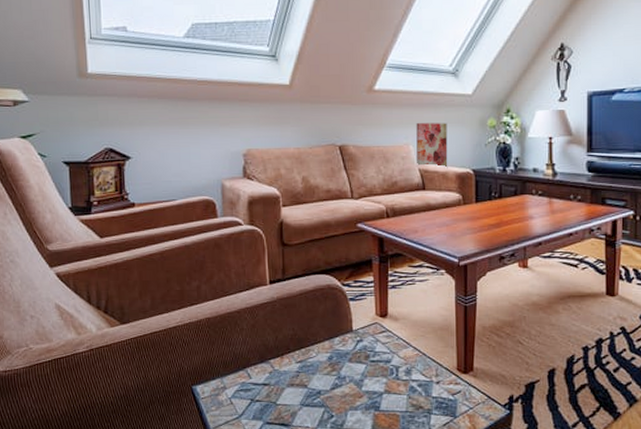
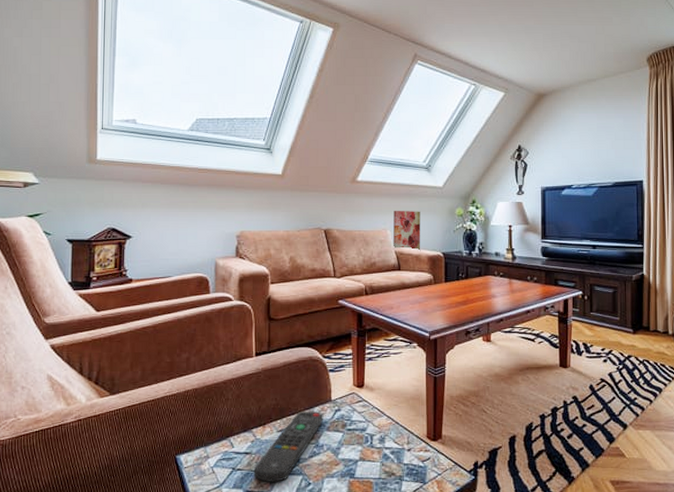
remote control: none [273,341,345,414] -> present [253,410,324,482]

